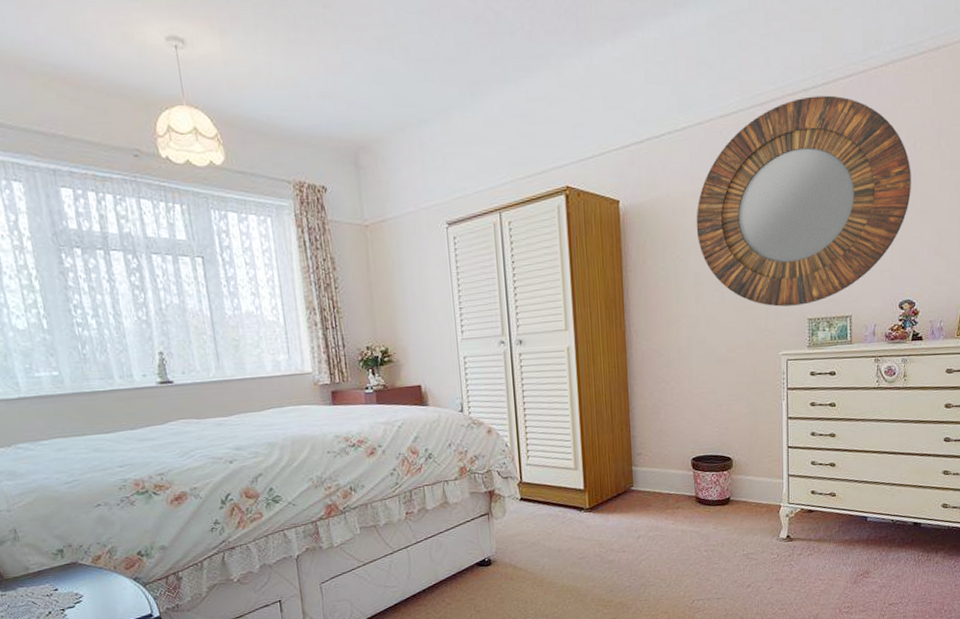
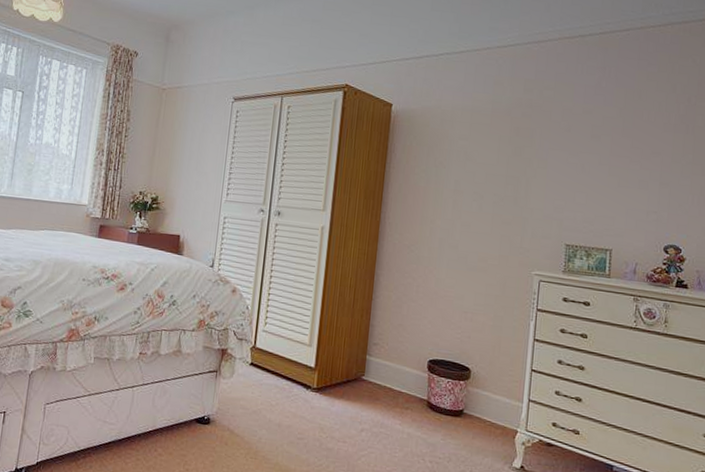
home mirror: present [696,95,911,307] -> none [462,42,685,230]

